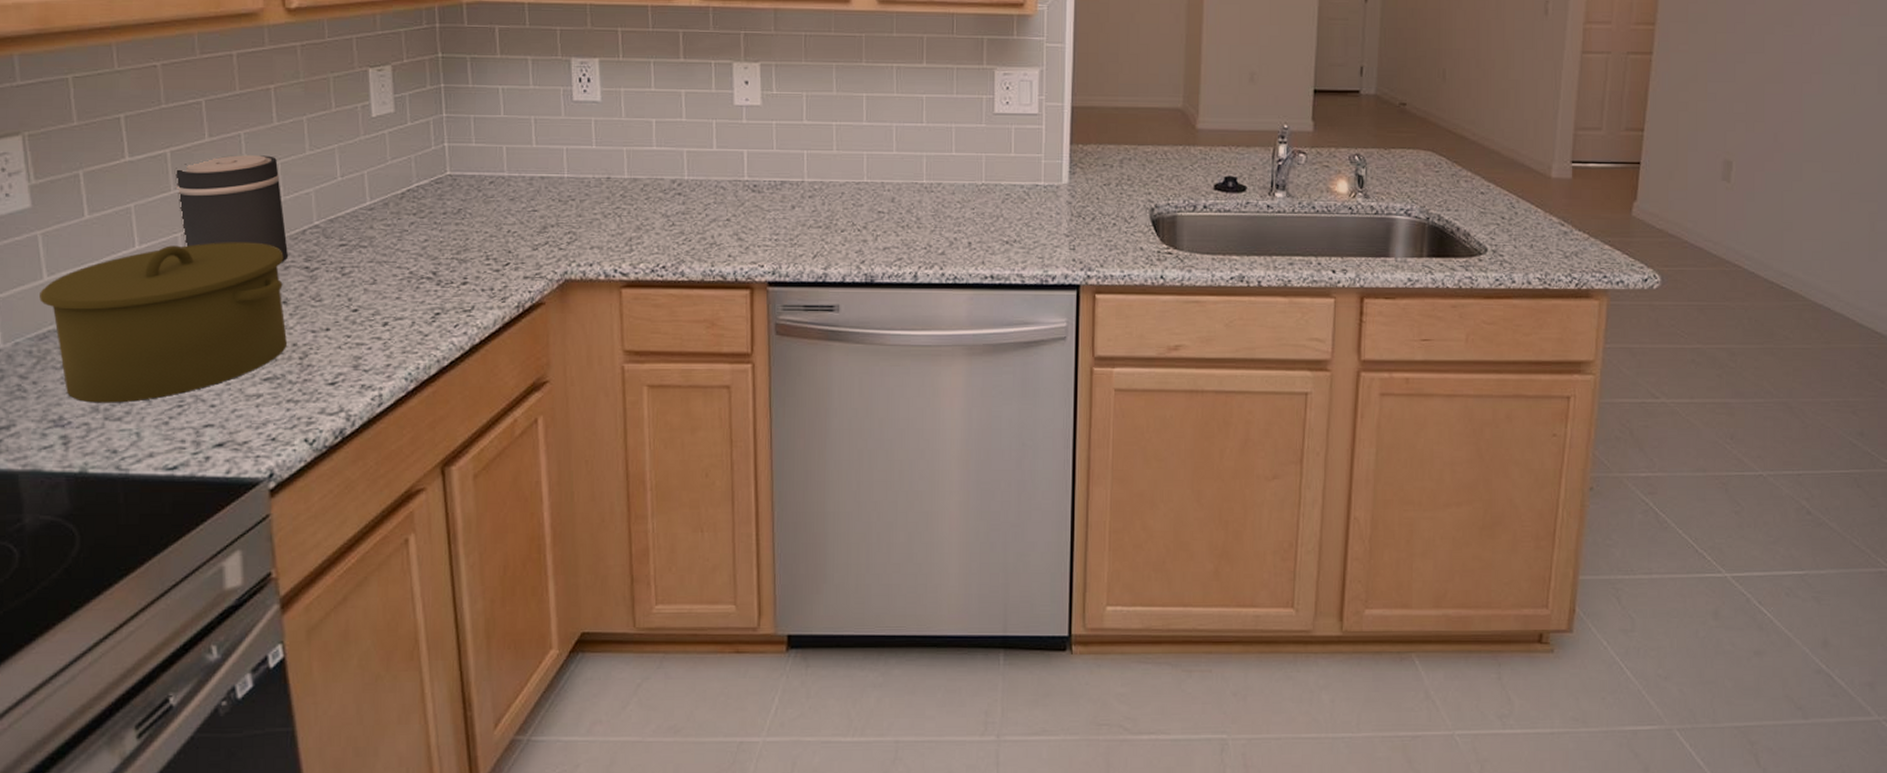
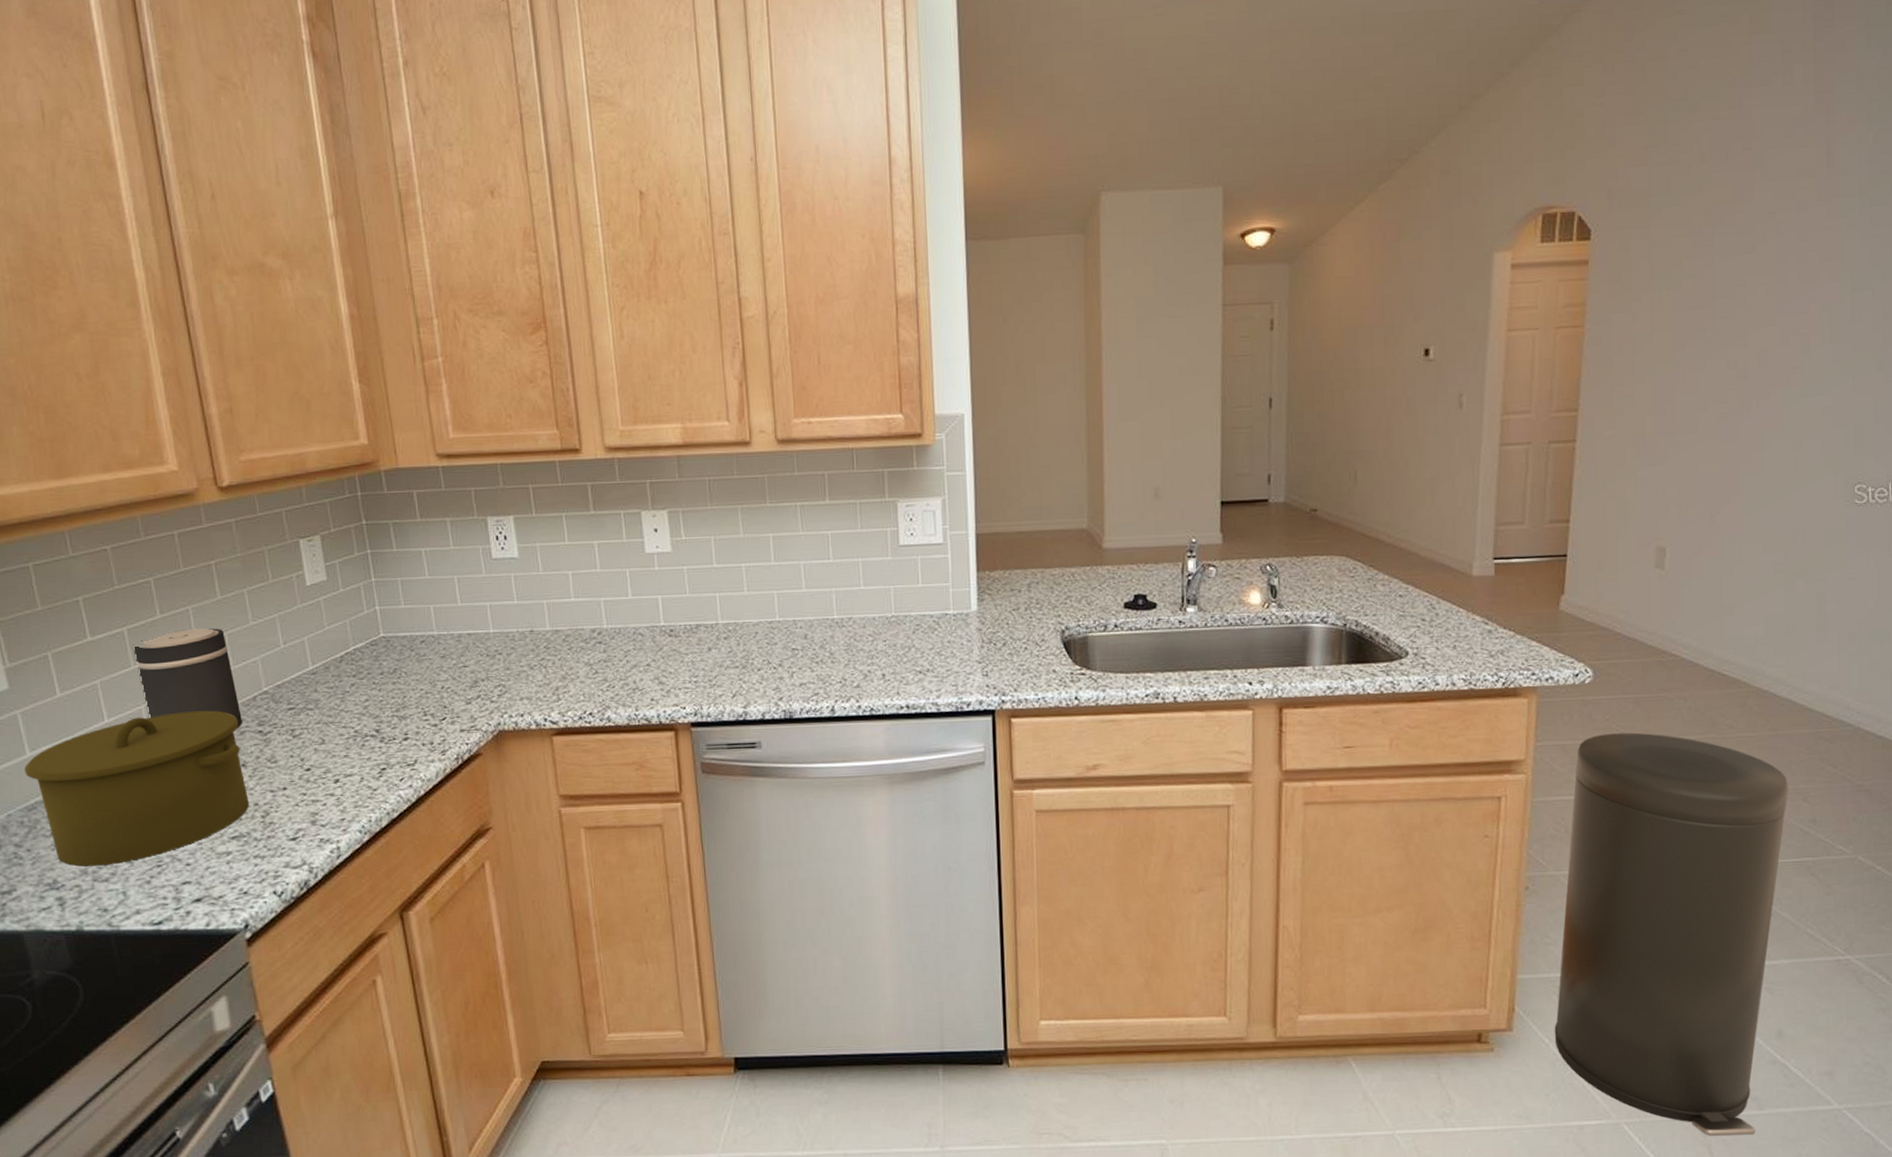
pedal bin: none [1612,339,1839,745] -> present [1554,732,1788,1137]

